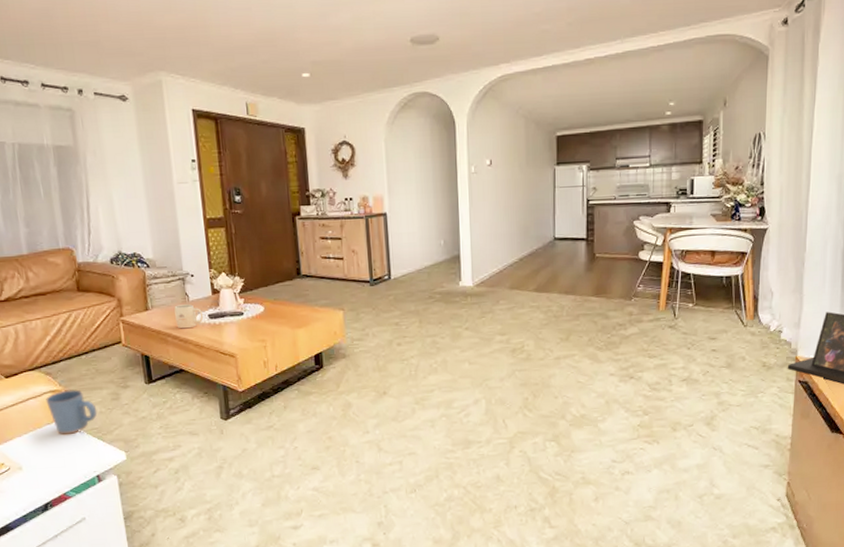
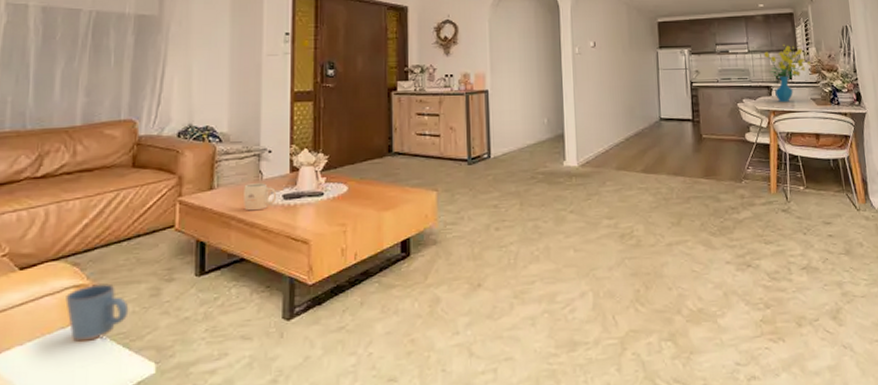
bouquet: none [667,156,715,219] -> present [764,44,811,102]

